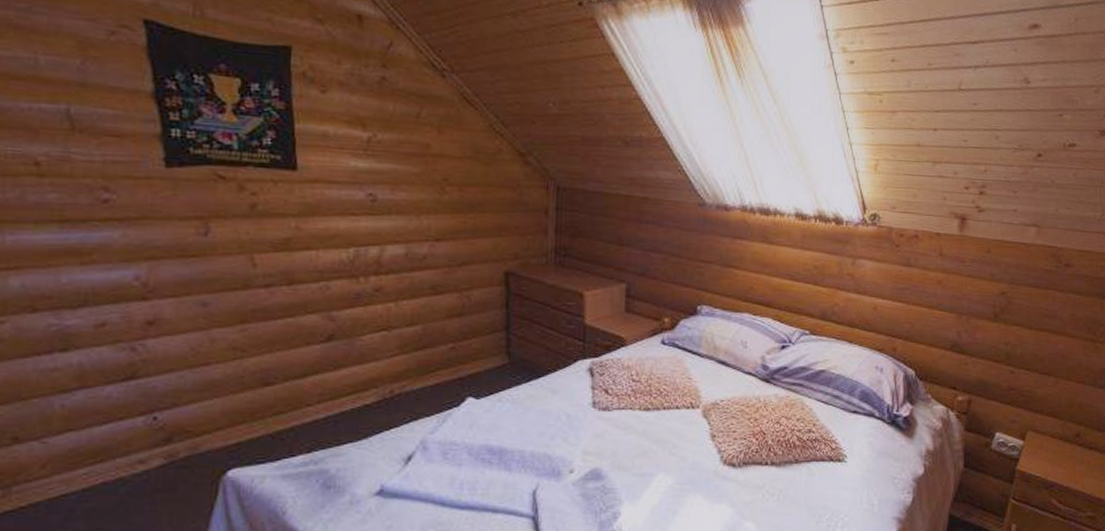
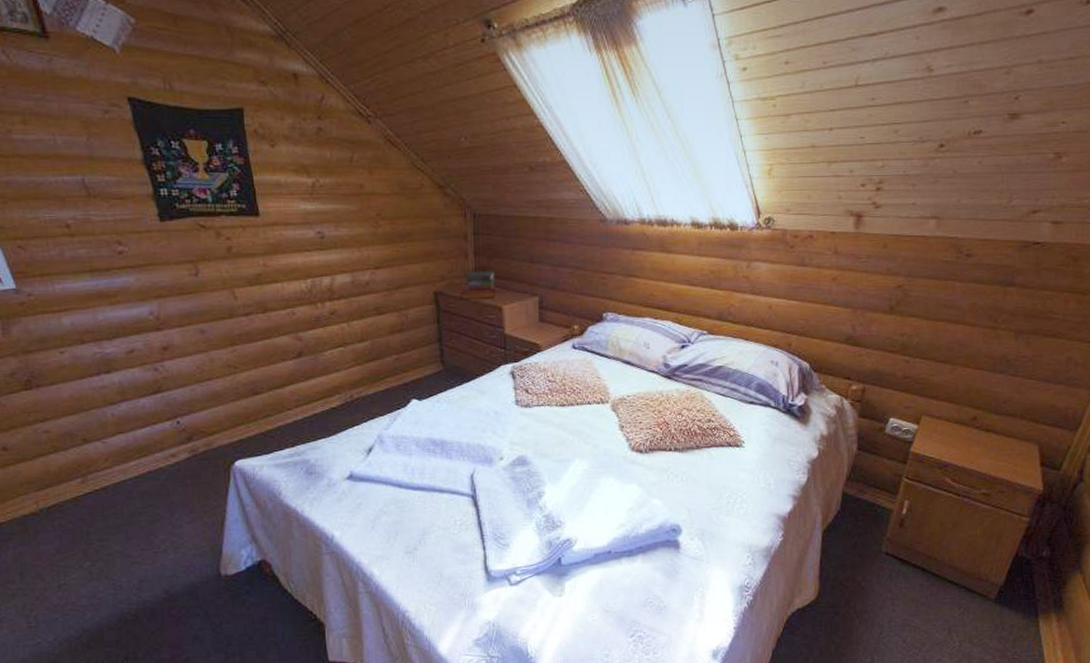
books: none [537,251,577,283] -> present [462,271,495,299]

